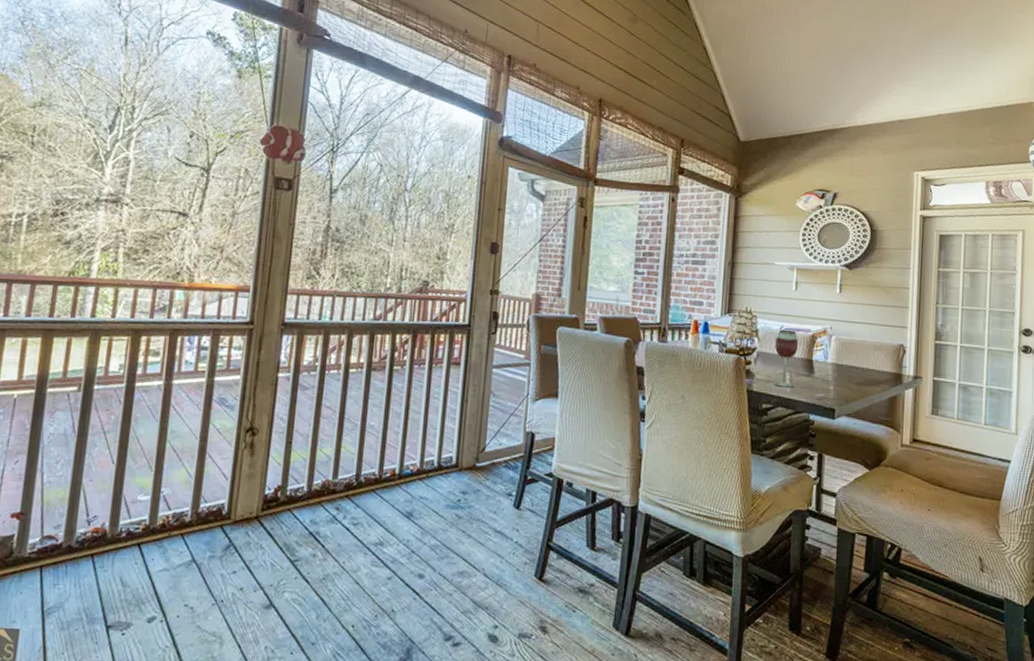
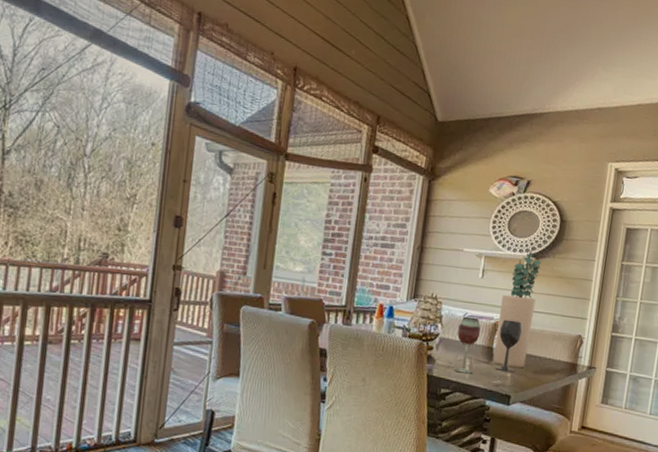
vase: none [813,259,856,381] -> present [492,248,542,369]
wine glass: none [817,331,842,385] -> present [495,319,523,373]

